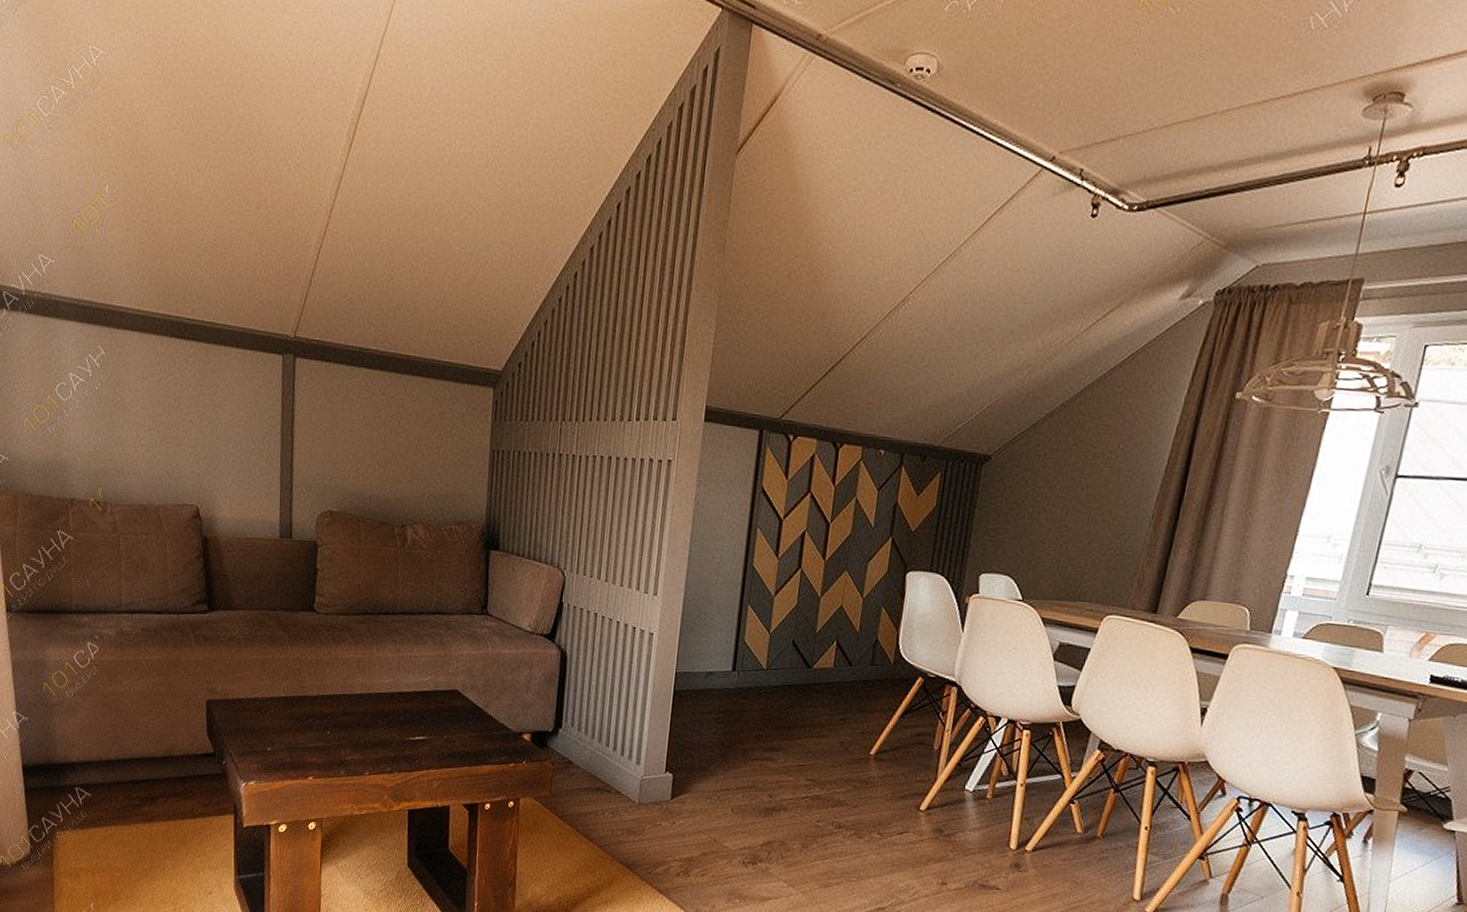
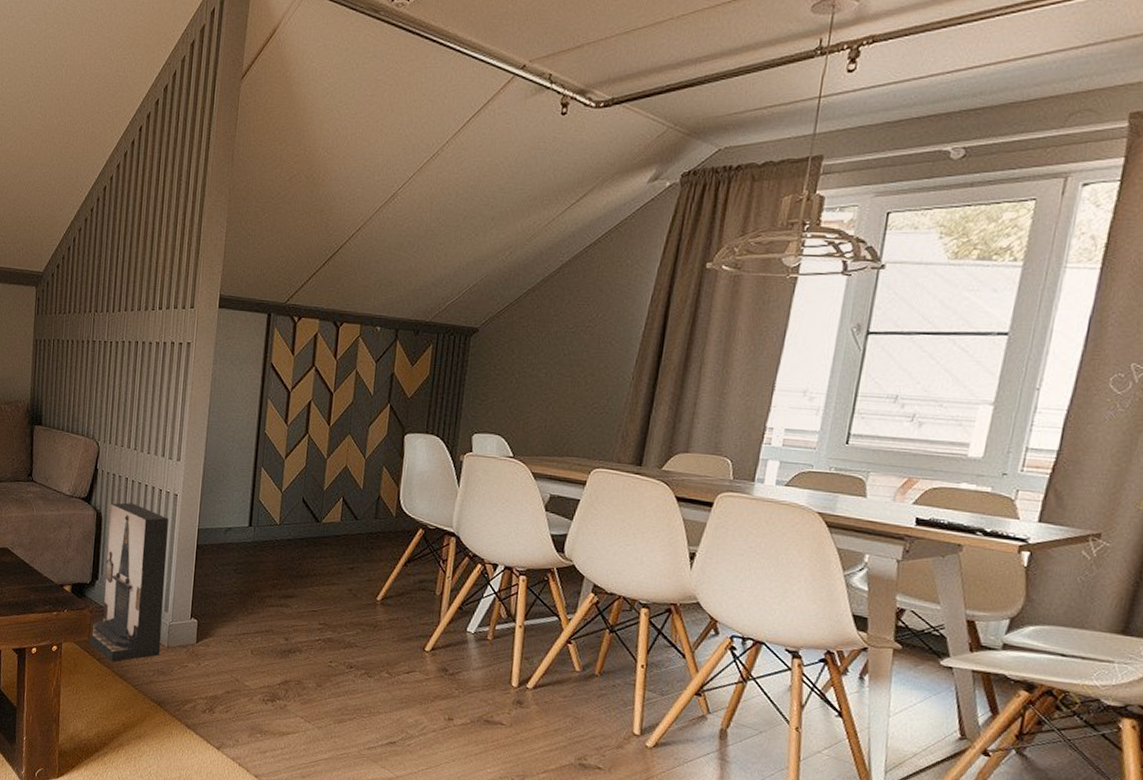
speaker: none [548,641,643,820] -> present [87,502,169,662]

